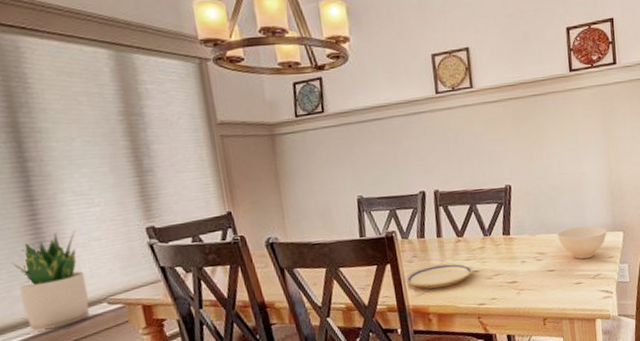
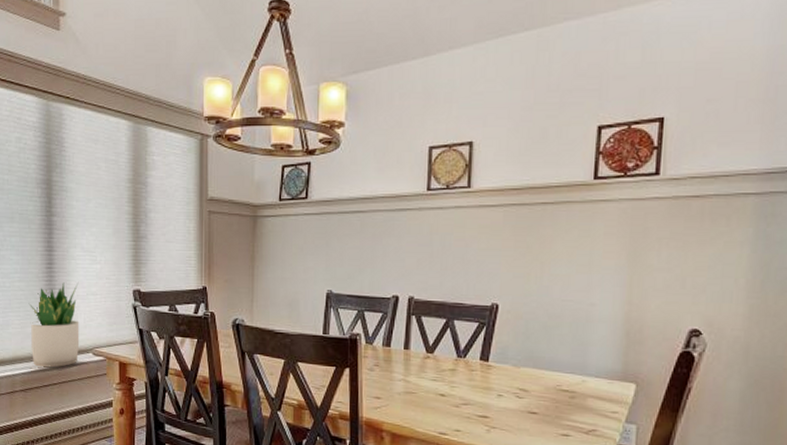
plate: present [405,262,474,289] -> none [363,377,440,406]
bowl: present [556,226,607,260] -> none [546,366,614,409]

